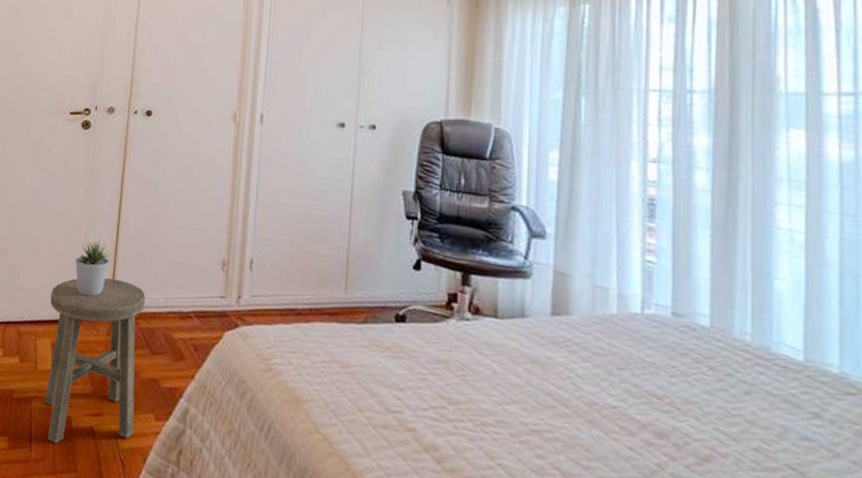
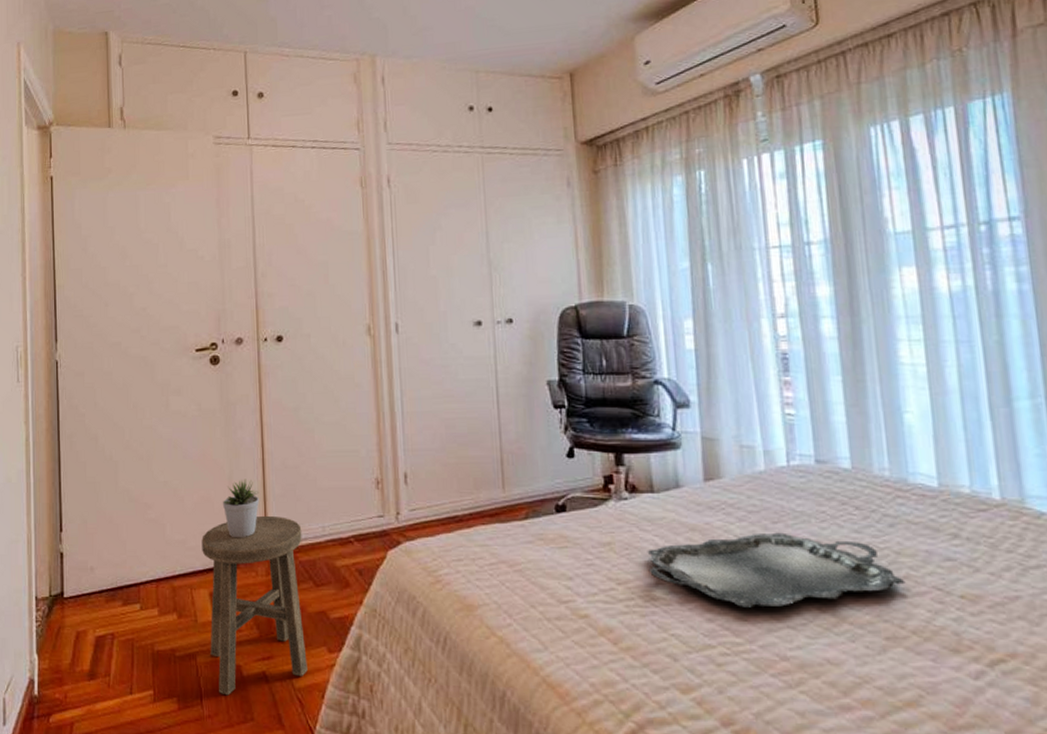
serving tray: none [483,373,756,460] -> present [647,532,906,608]

